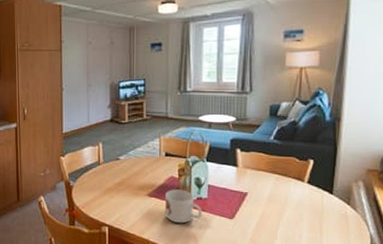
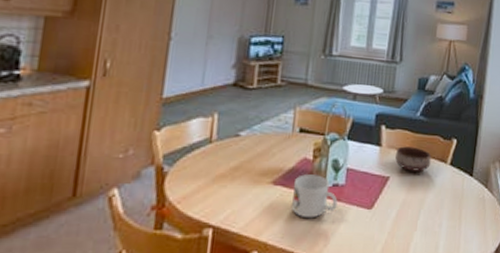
bowl: none [252,166,288,189] -> present [395,146,432,171]

